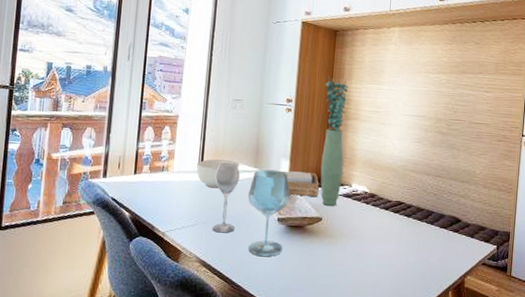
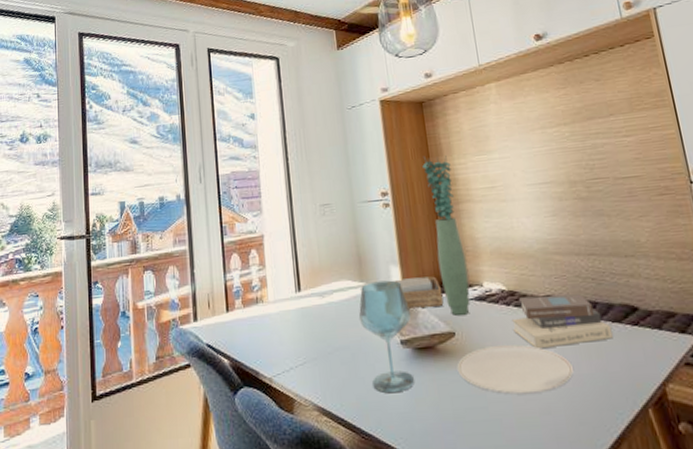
bowl: present [196,159,239,189] -> none [293,278,342,315]
wineglass: present [212,162,241,233] -> none [316,279,352,370]
plate: none [317,232,405,271] -> present [457,344,575,395]
books: none [367,200,439,240] -> present [512,294,613,349]

